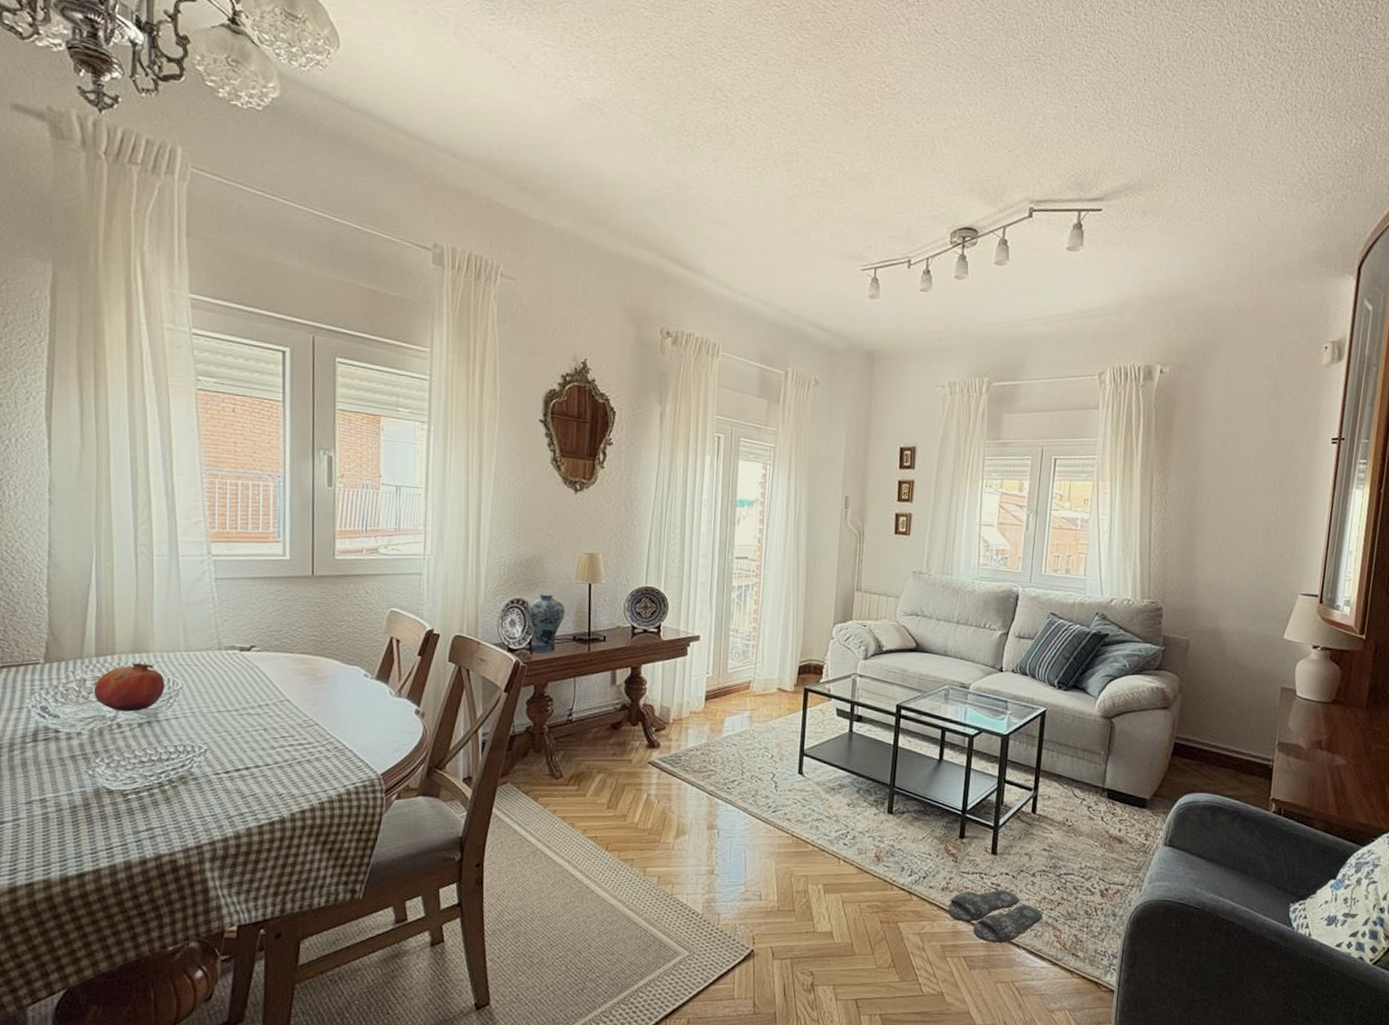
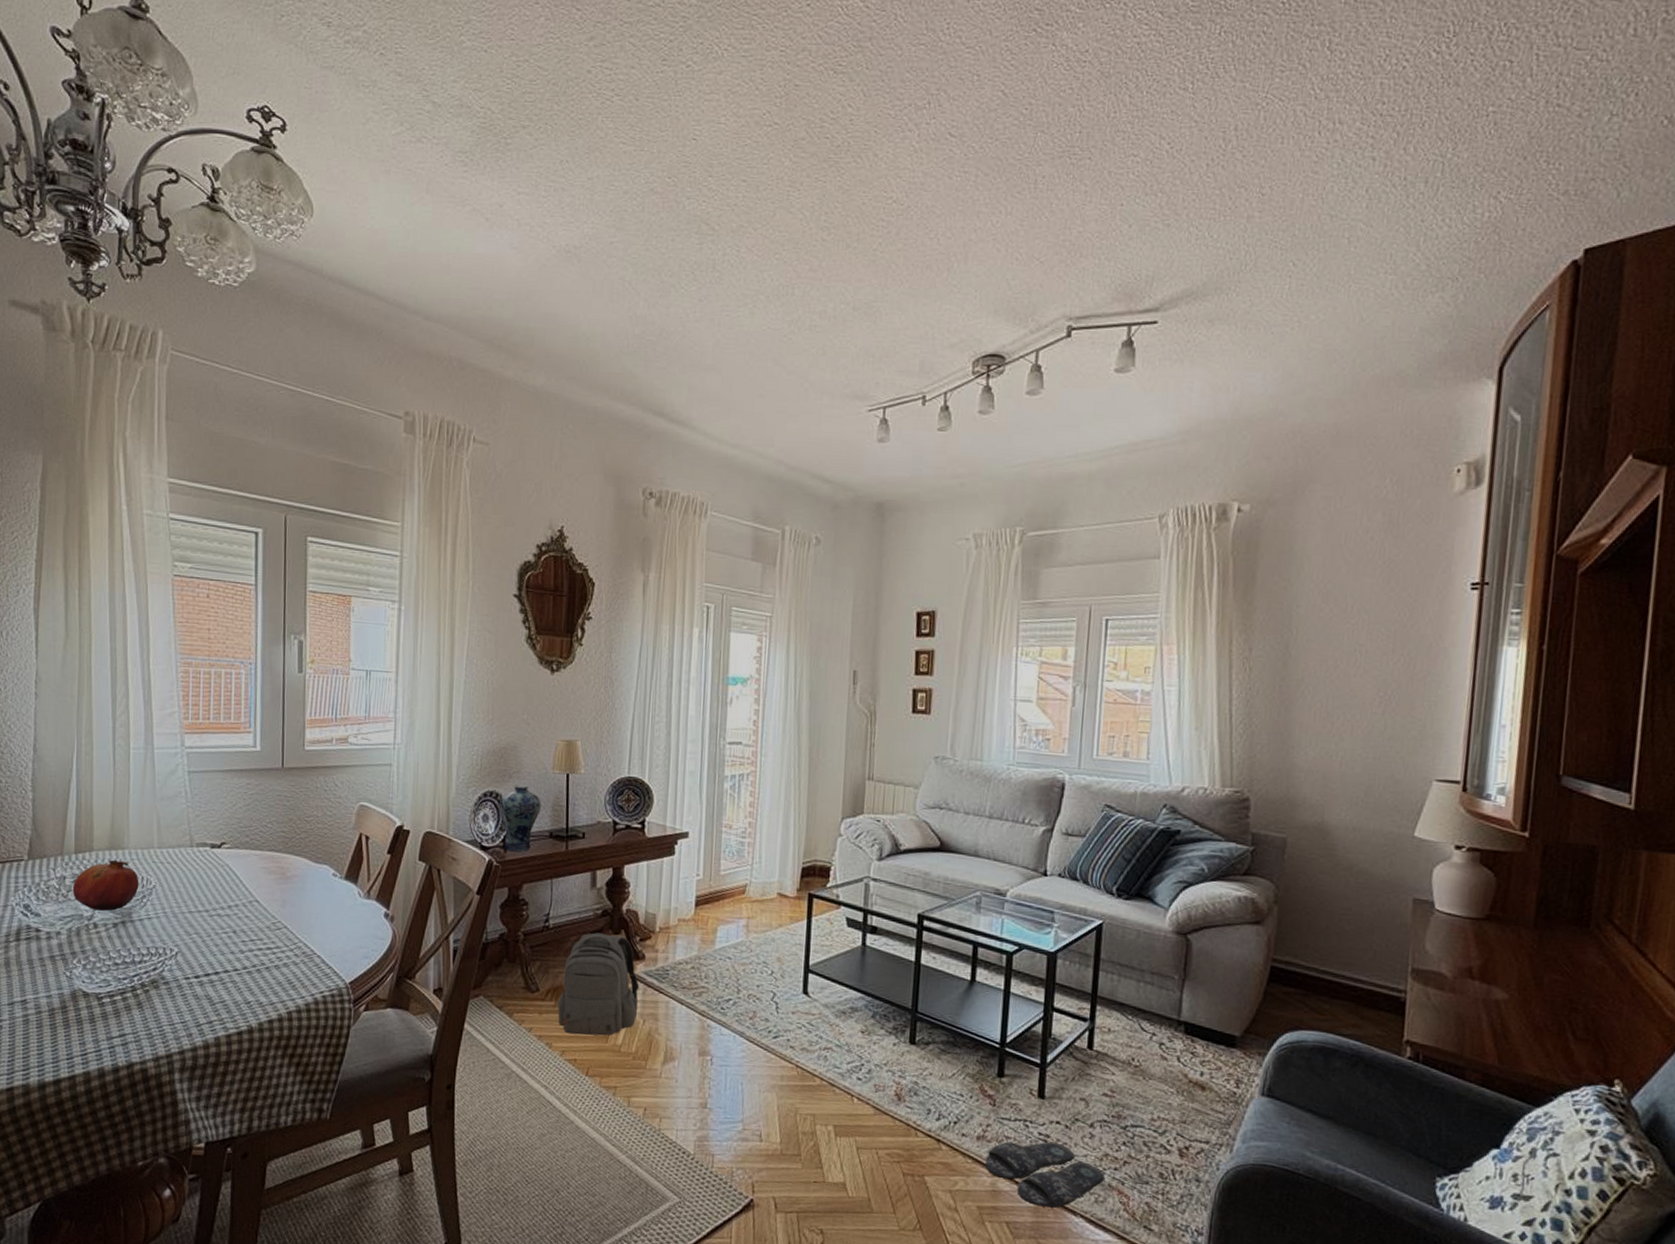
backpack: none [579,725,655,815] -> present [557,932,639,1036]

